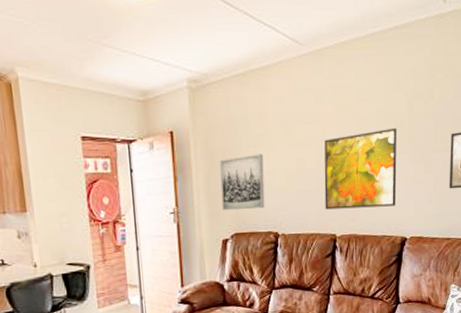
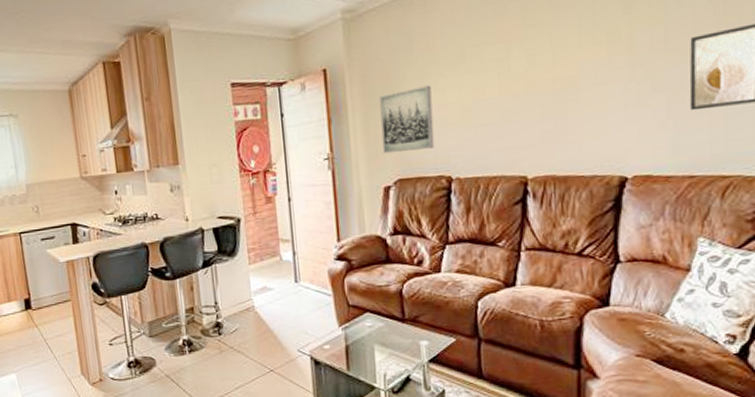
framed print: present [324,127,397,210] -> none [509,38,611,147]

